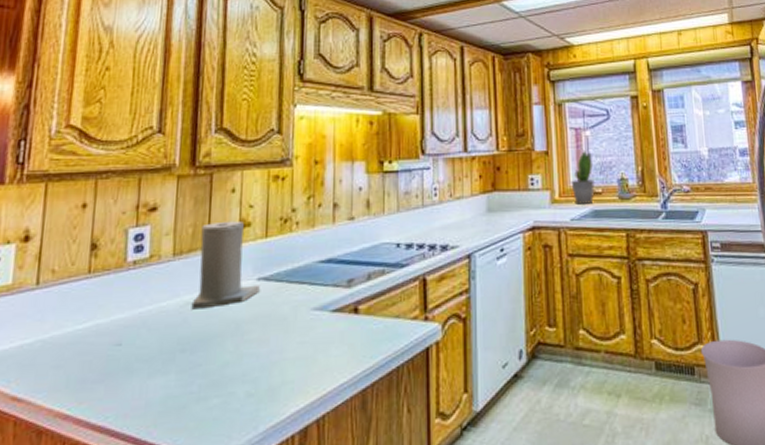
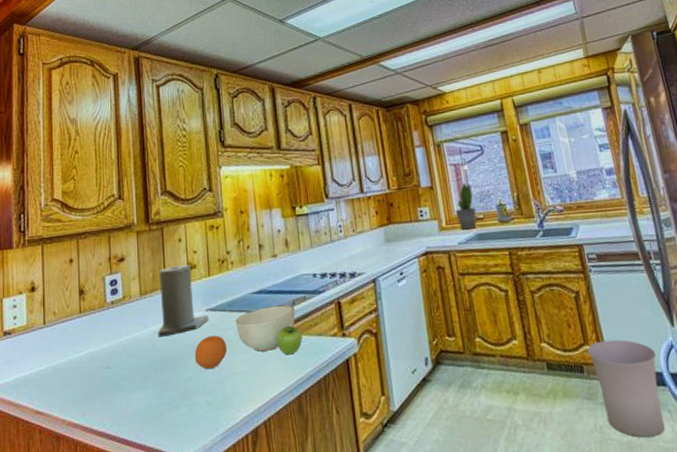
fruit: none [236,310,279,353] -> present [194,335,227,370]
bowl: none [293,278,369,334] -> present [235,304,295,352]
fruit: none [343,303,375,340] -> present [277,325,302,355]

